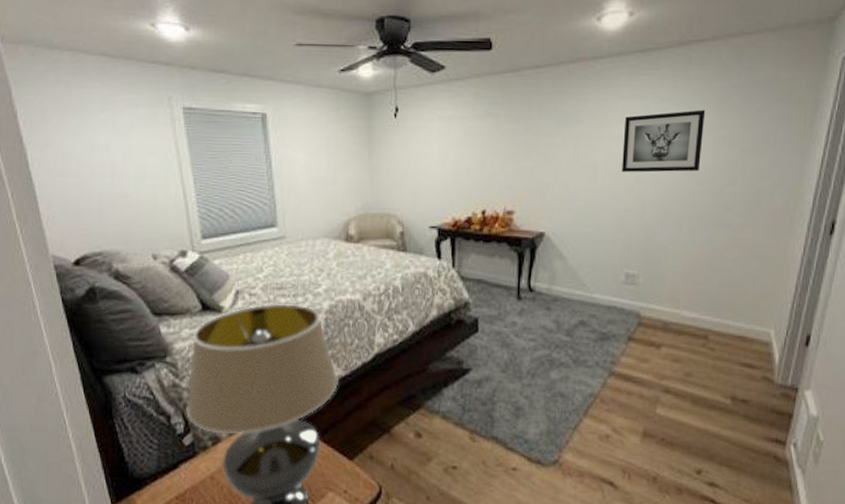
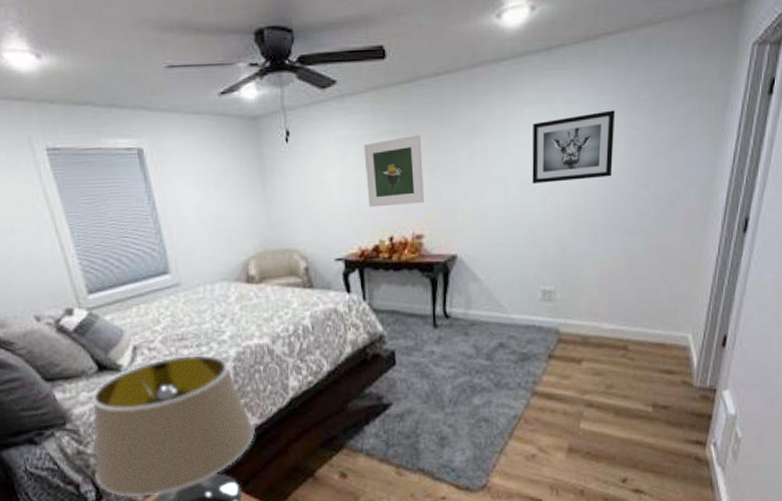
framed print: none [464,119,519,182] -> present [363,134,424,208]

